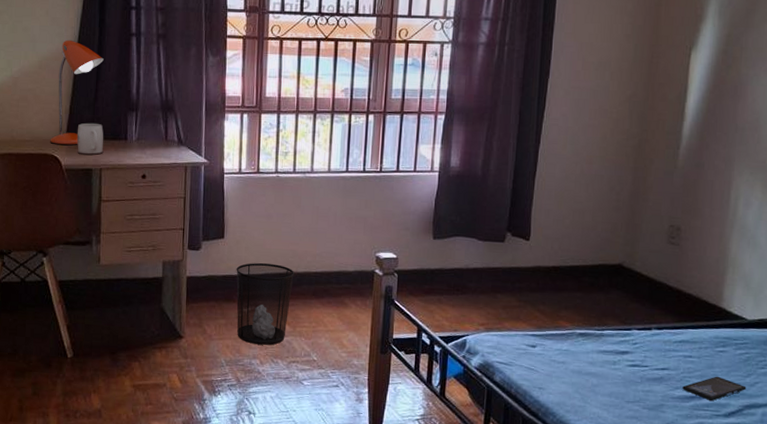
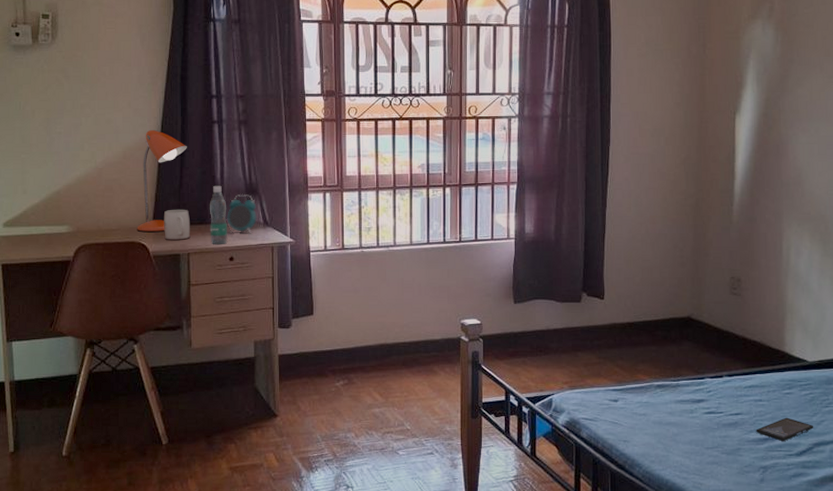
bottle: none [123,100,142,162] -> present [209,185,228,245]
alarm clock: none [141,111,172,153] -> present [227,194,257,234]
waste bin: present [236,262,295,345] -> none [327,336,384,418]

